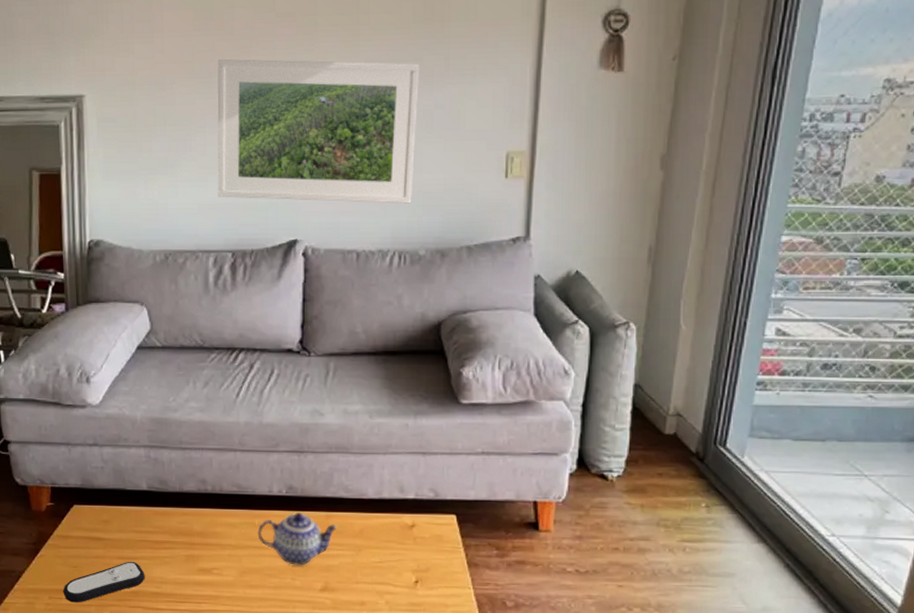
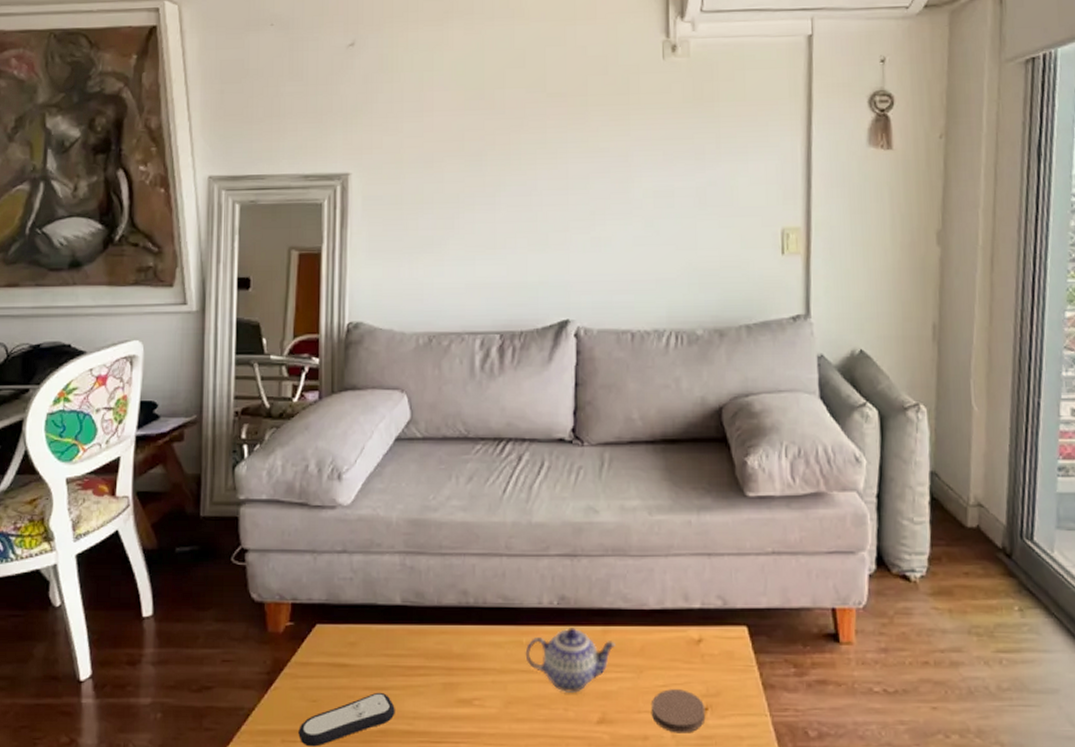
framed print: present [217,59,420,204] -> none [486,137,692,282]
coaster: none [368,565,416,601] -> present [651,689,706,734]

